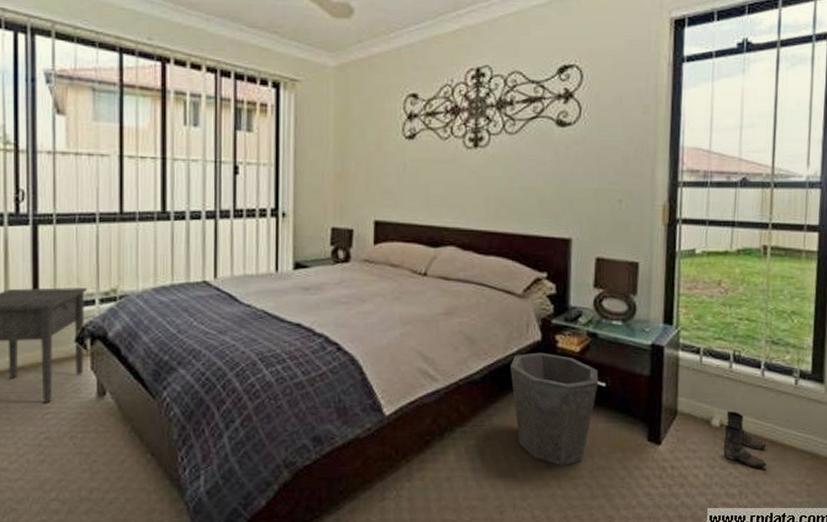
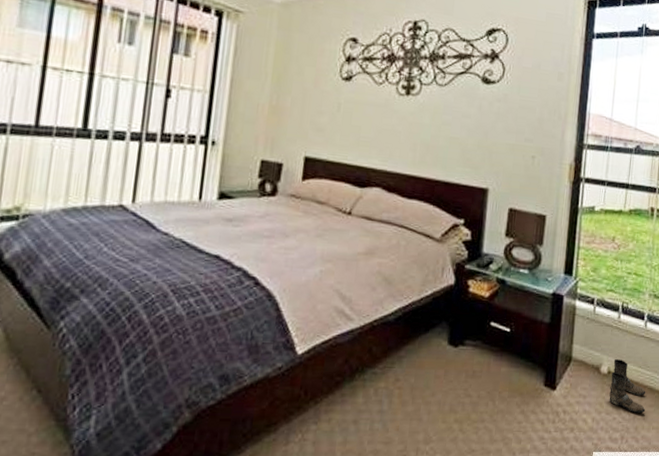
waste bin: present [510,352,599,466] -> none [423,296,504,410]

